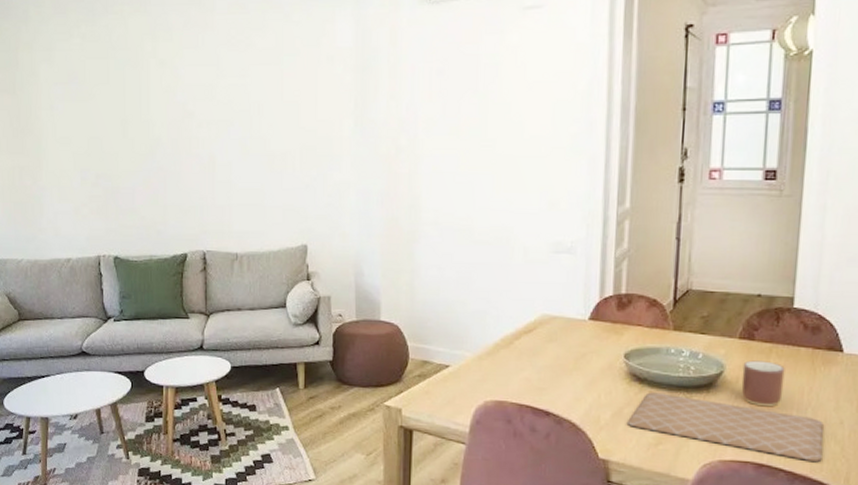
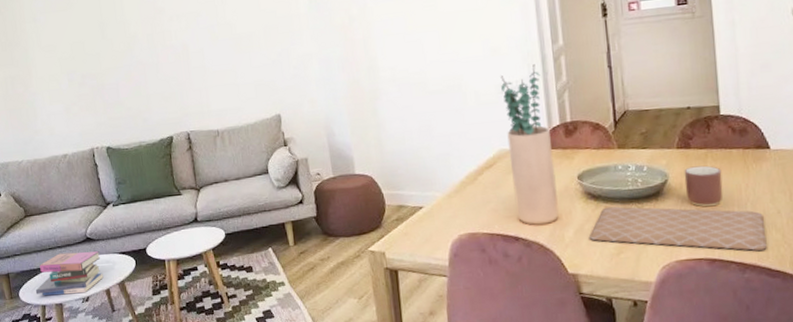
books: none [21,364,95,410] -> present [35,251,104,296]
vase: none [551,225,601,402] -> present [500,64,559,225]

